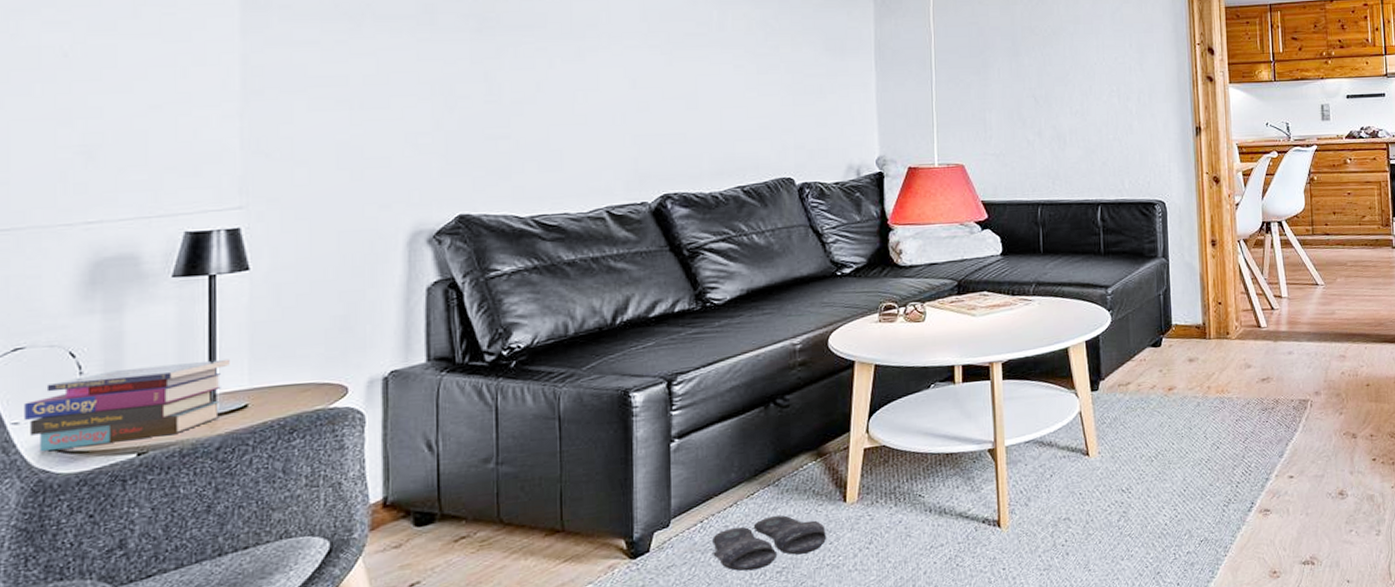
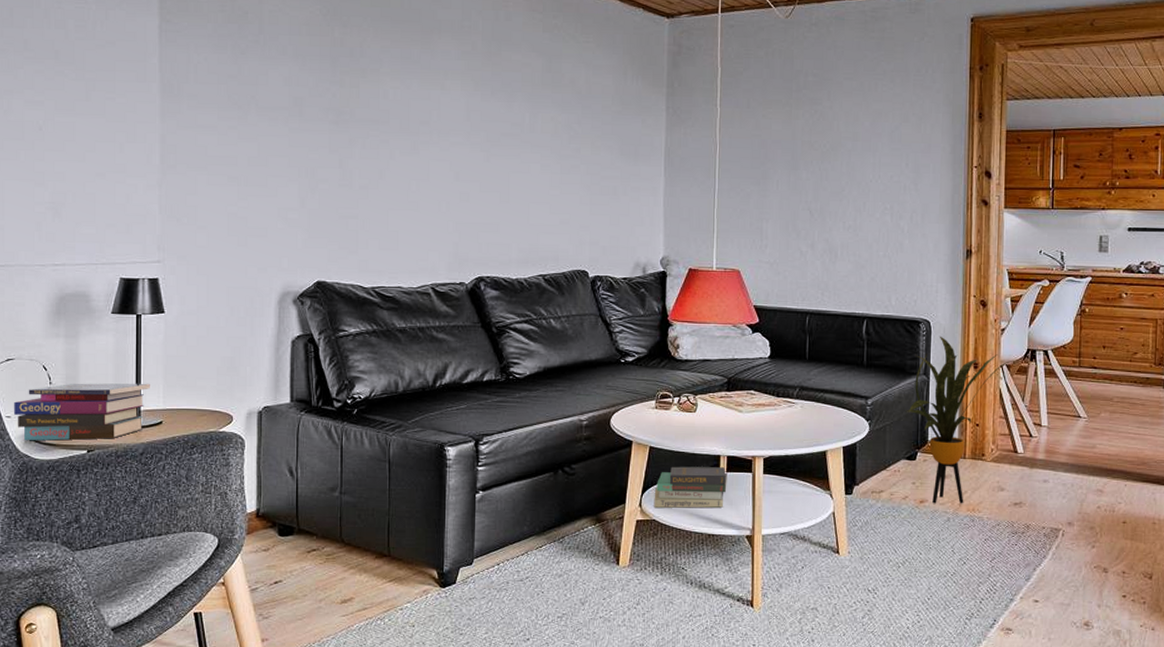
slippers: present [712,515,826,571] -> none [506,569,600,612]
books: none [882,378,964,432] -> present [654,466,727,508]
house plant: none [1147,216,1251,390] -> present [905,336,1014,504]

